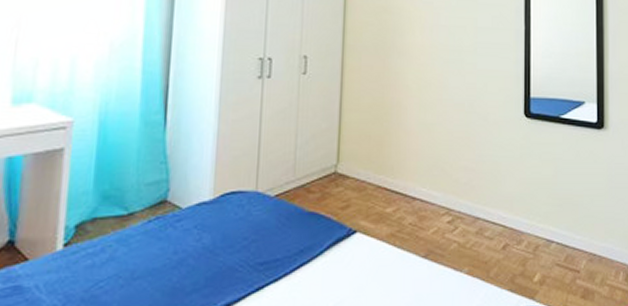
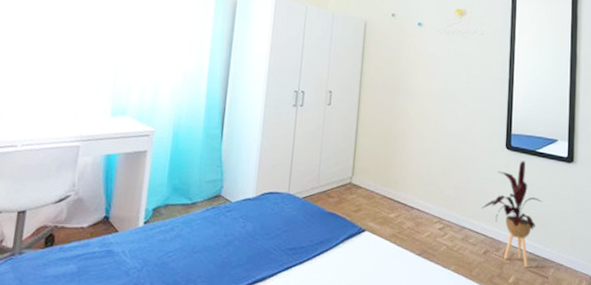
house plant: none [497,130,569,262] -> present [481,161,542,268]

